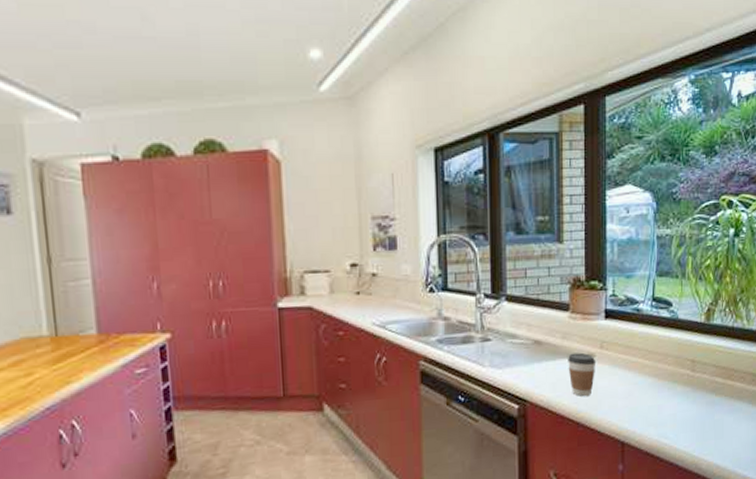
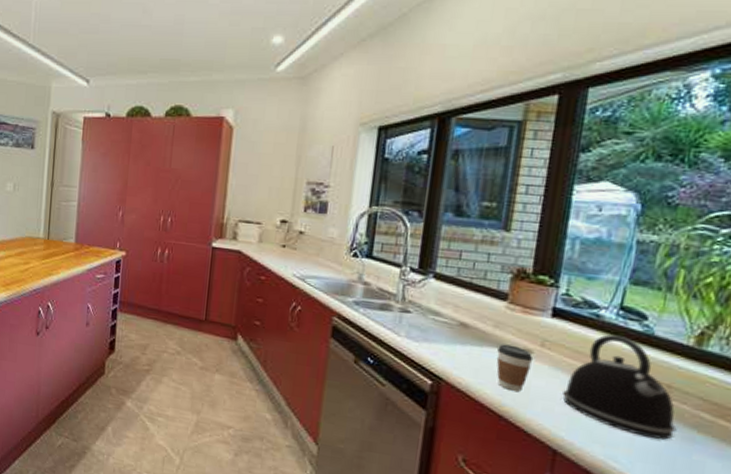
kettle: none [622,324,702,410] -> present [562,334,677,440]

